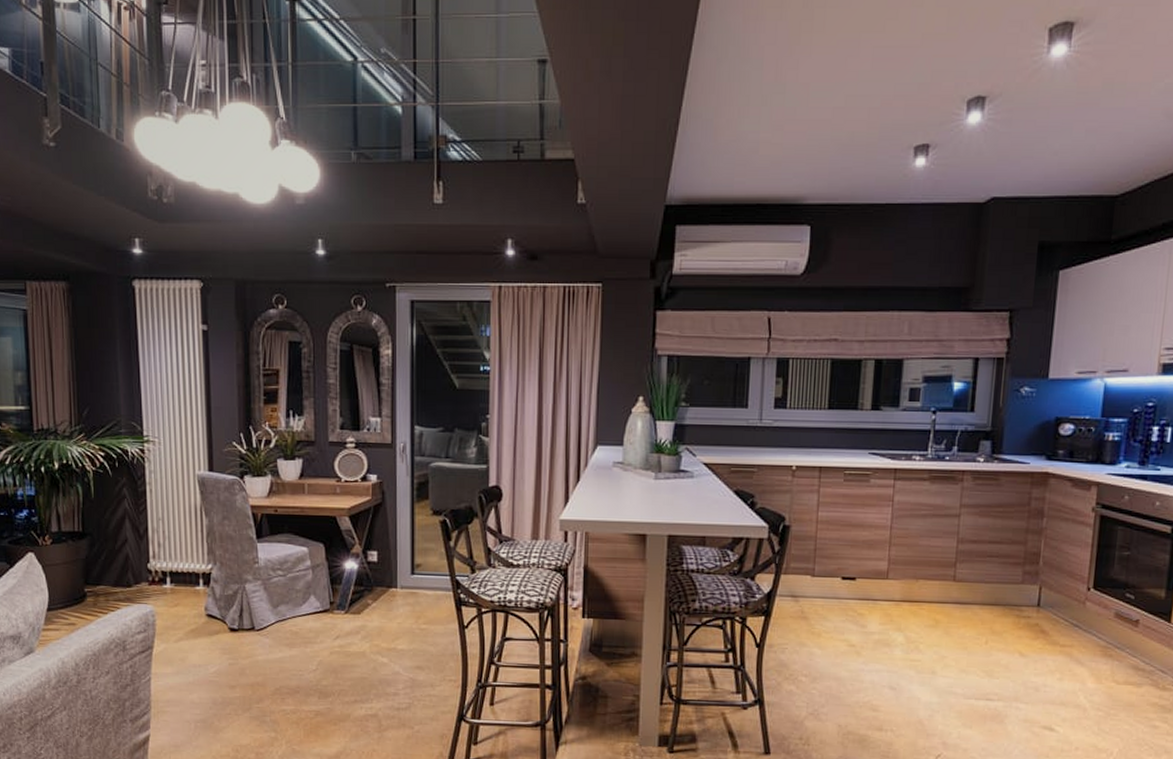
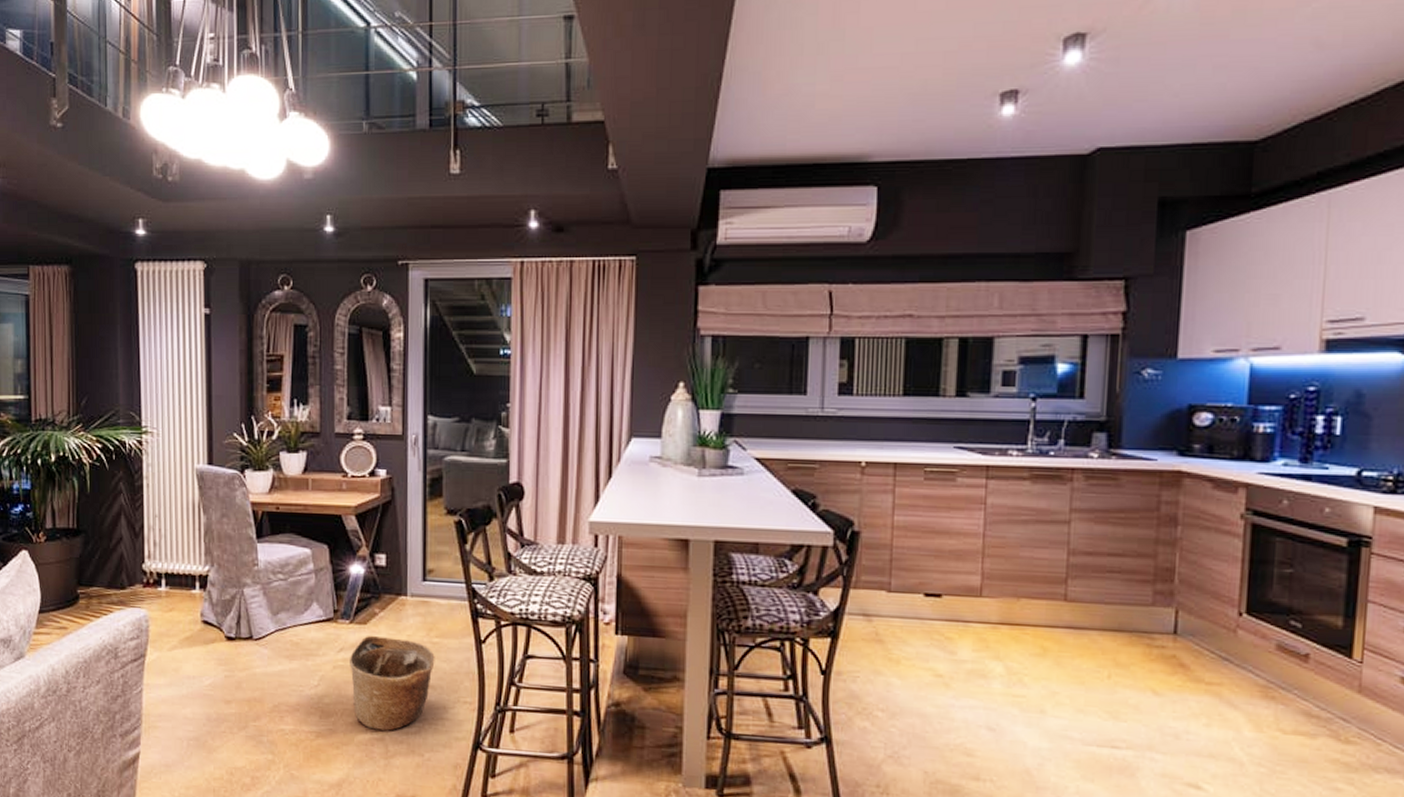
basket: none [345,623,423,708] -> present [350,635,435,731]

